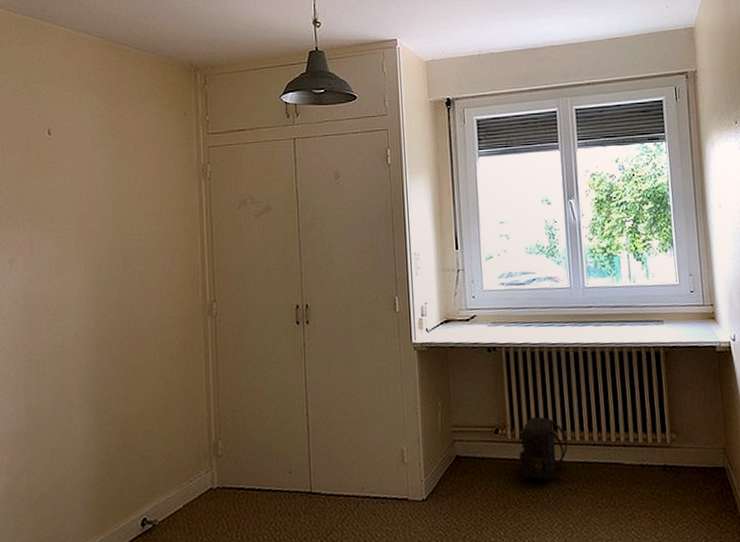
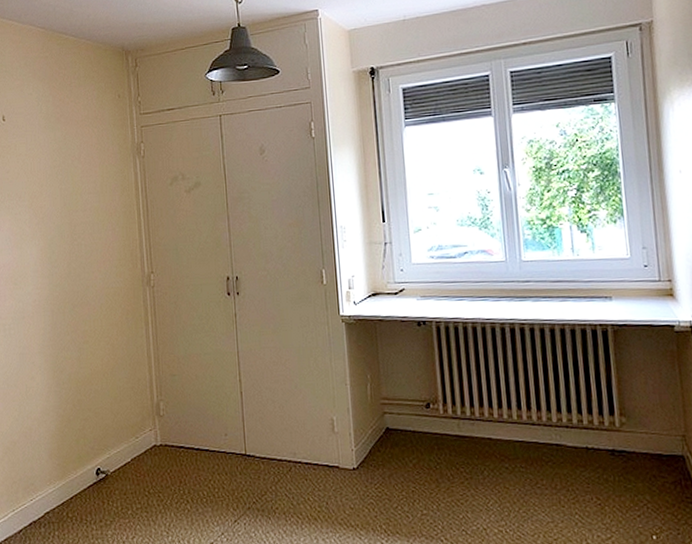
backpack: present [518,416,568,481] -> none [450,393,504,458]

